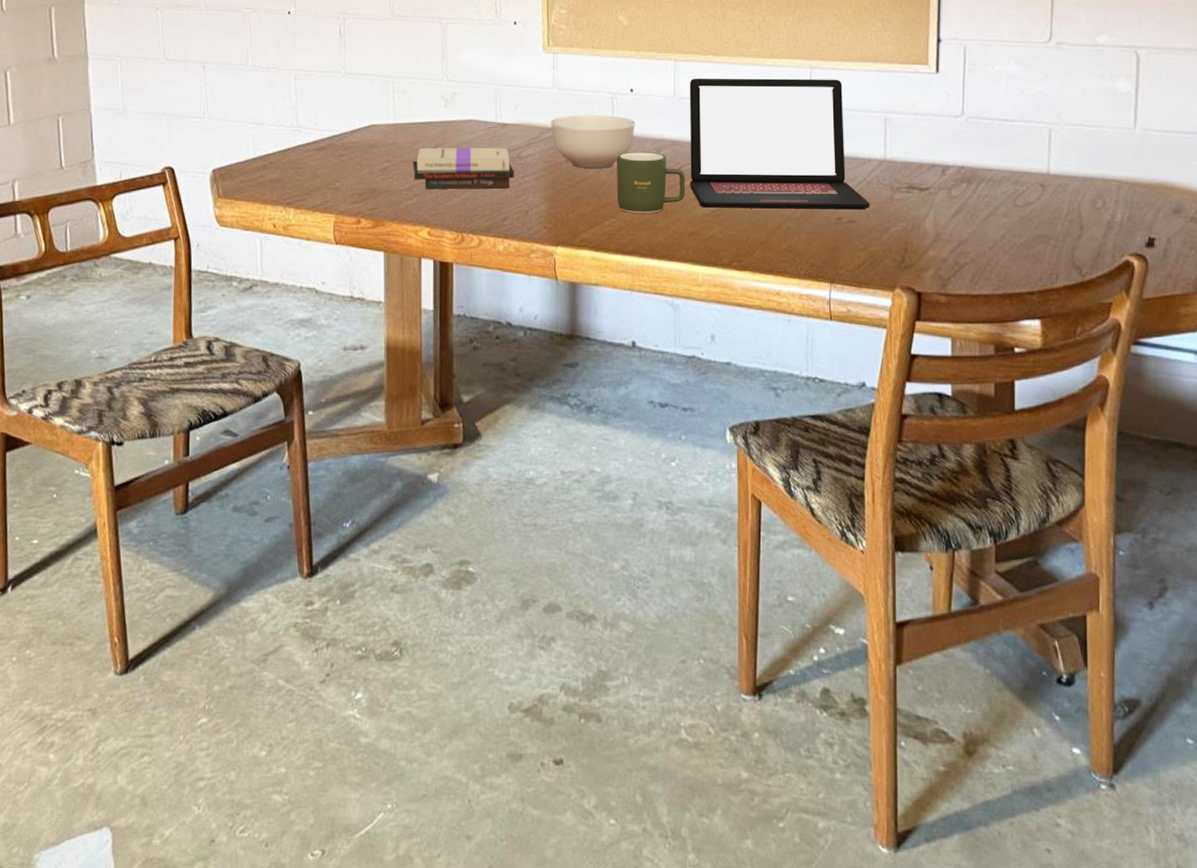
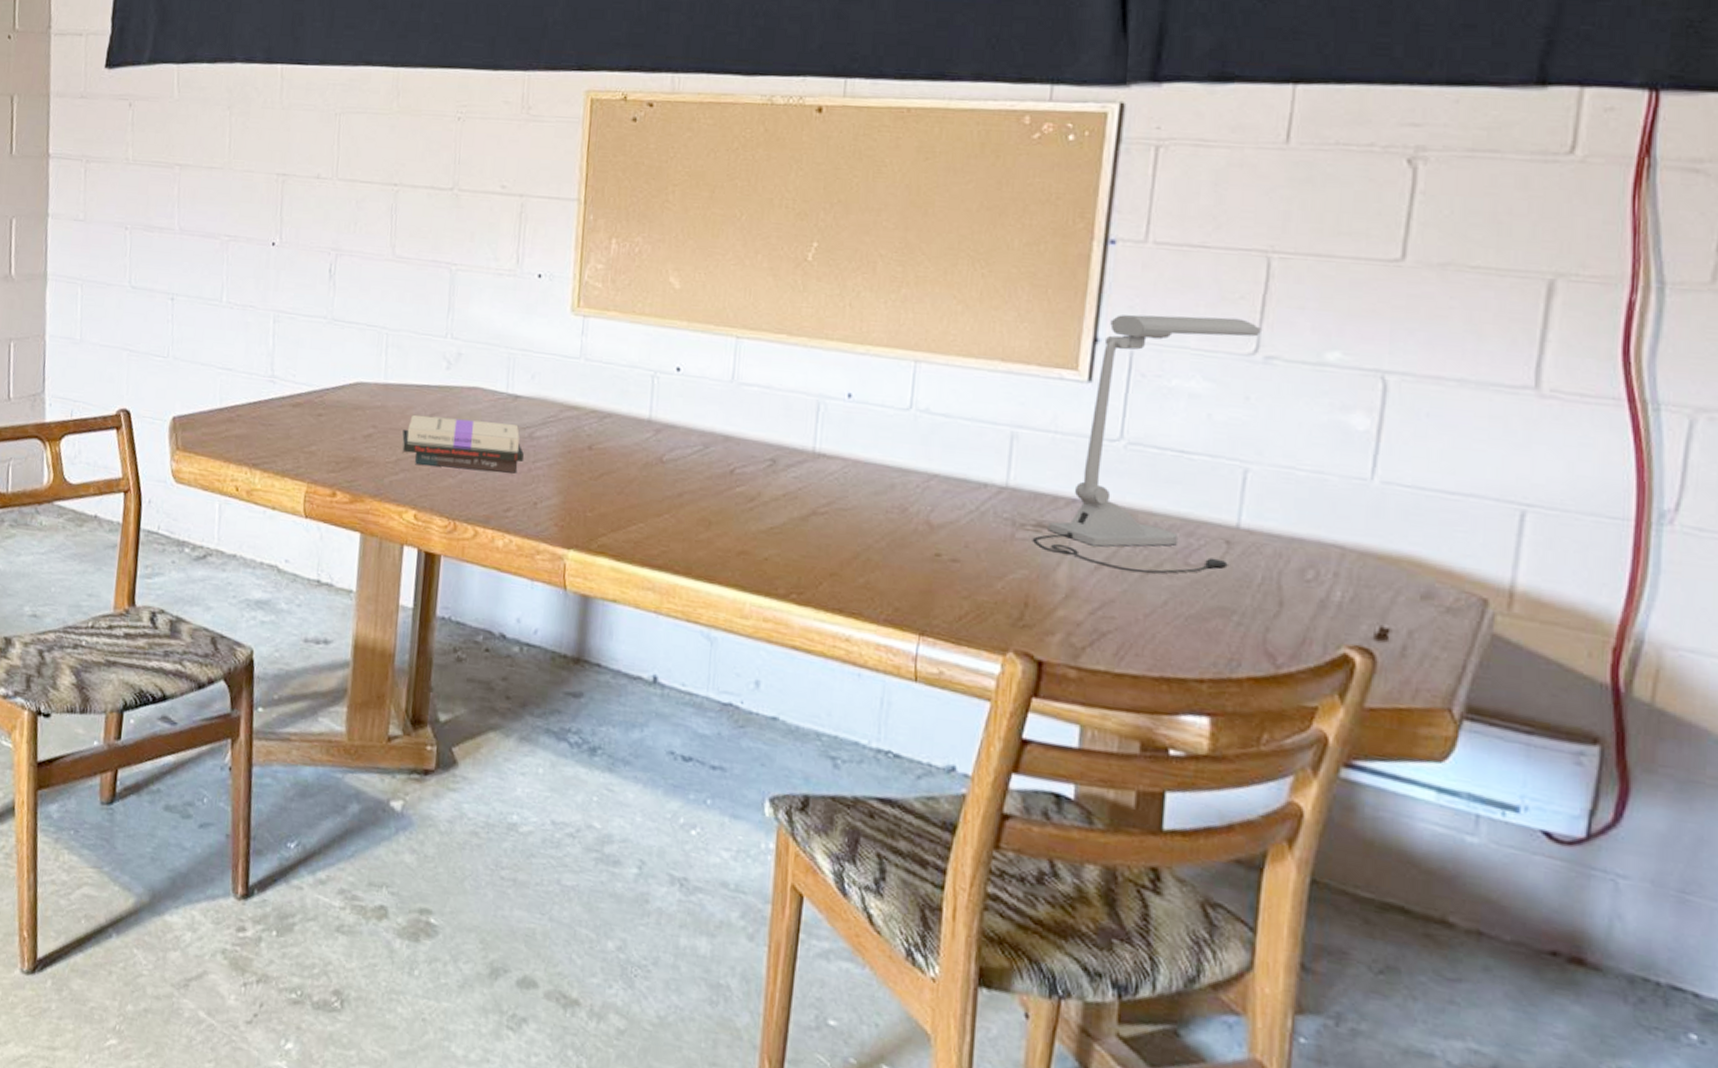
bowl: present [550,115,636,168] -> none [573,392,681,461]
mug: present [617,152,685,214] -> none [648,444,739,523]
laptop: present [689,78,870,209] -> none [743,361,982,546]
desk lamp: none [907,15,1052,216] -> present [1033,314,1261,574]

